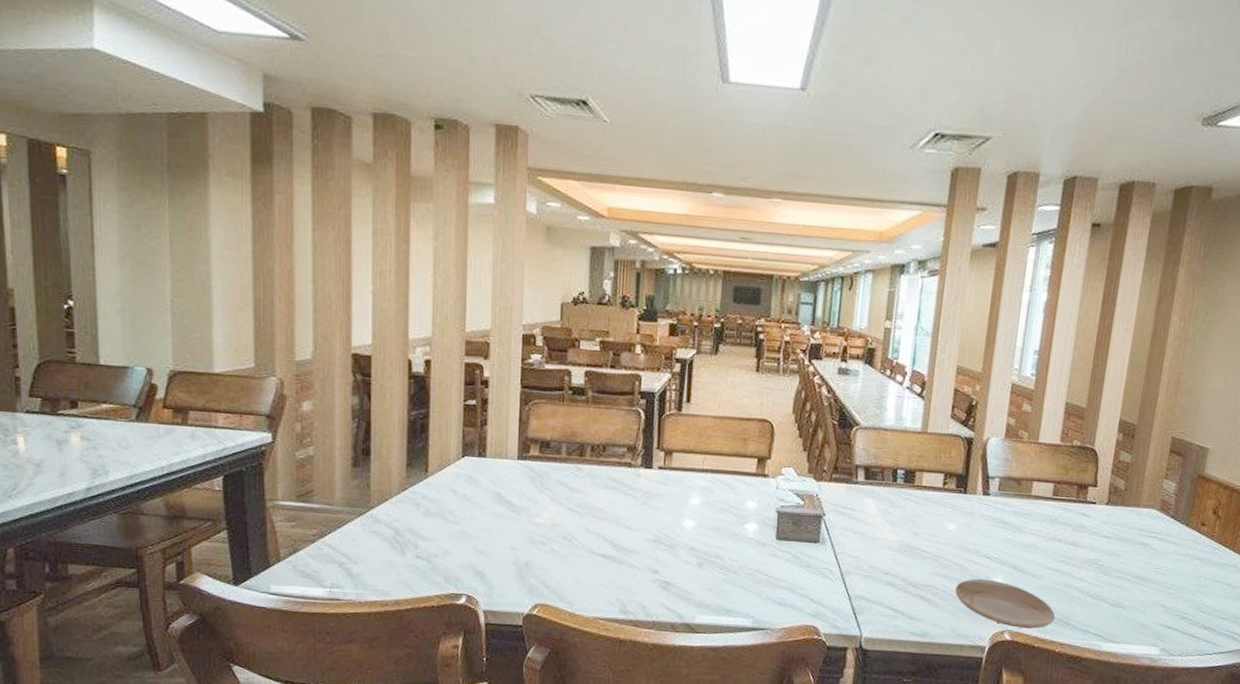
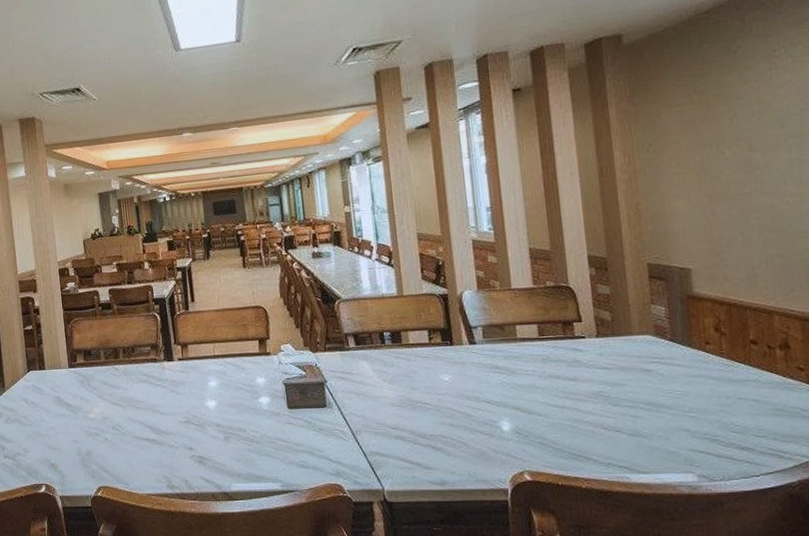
plate: present [955,578,1056,629] -> none [464,423,573,467]

